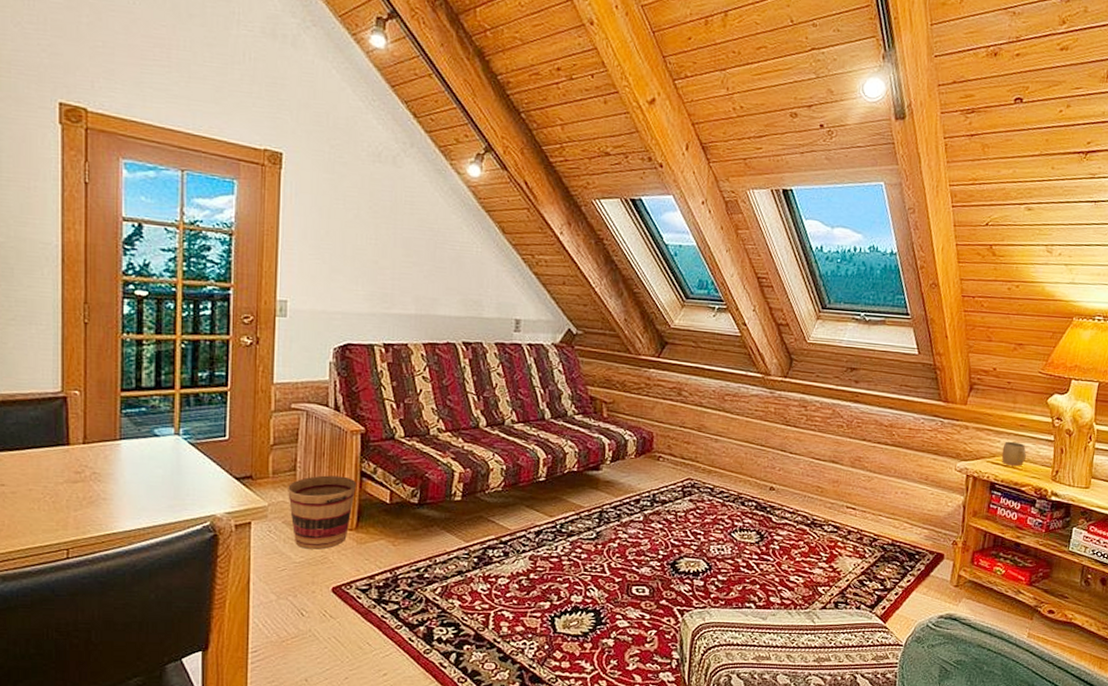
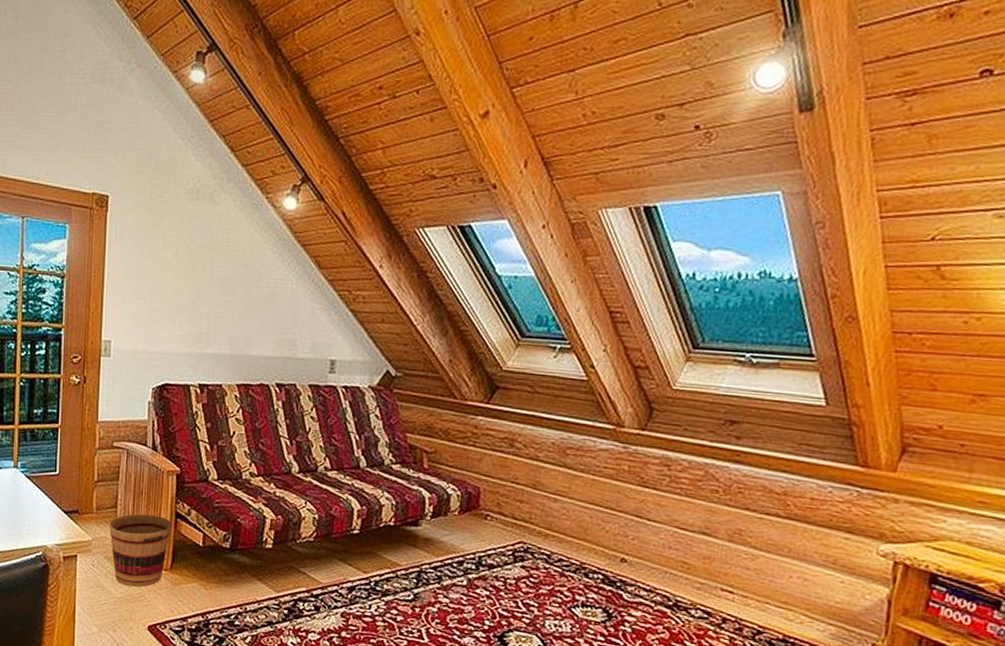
mug: present [1001,441,1027,467] -> none [948,521,988,556]

